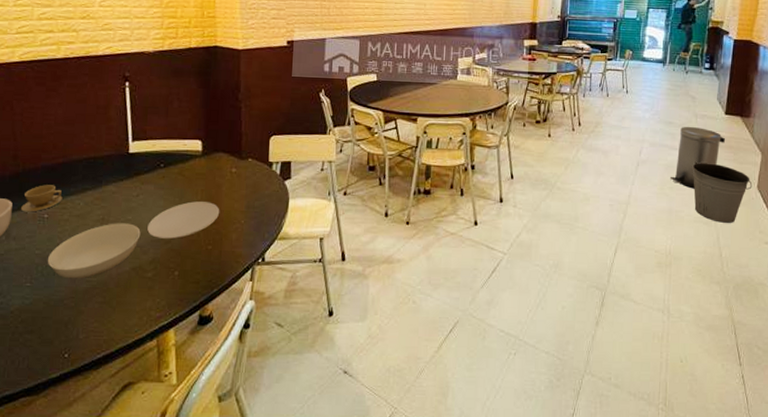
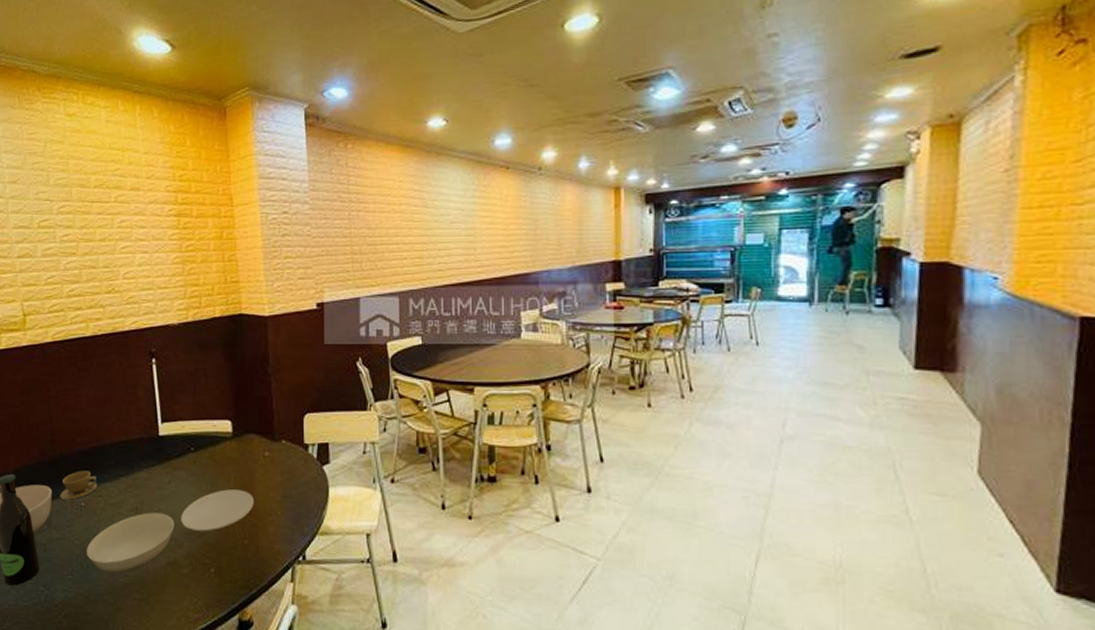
pedal bin: present [670,126,725,189] -> none [833,387,917,475]
bucket: present [692,161,752,223] -> none [867,436,969,525]

